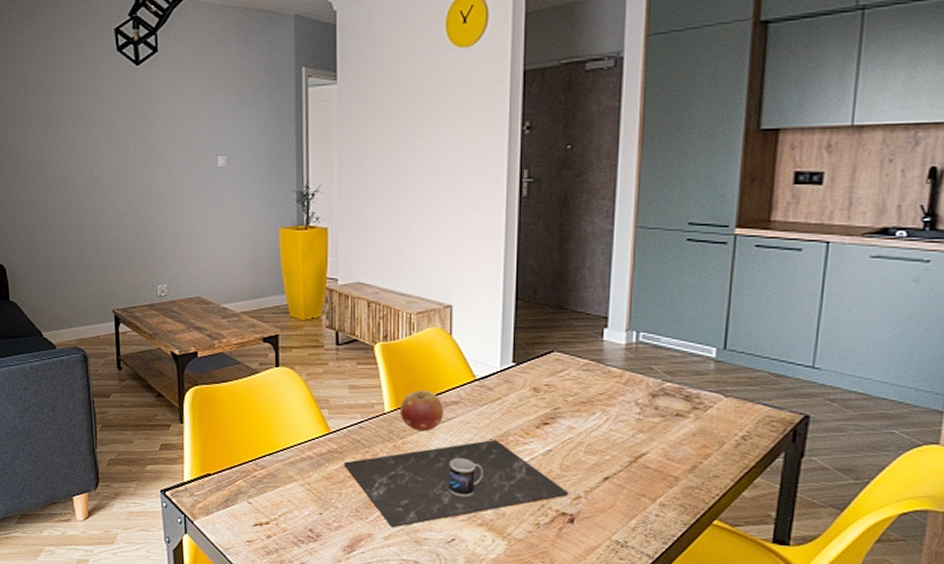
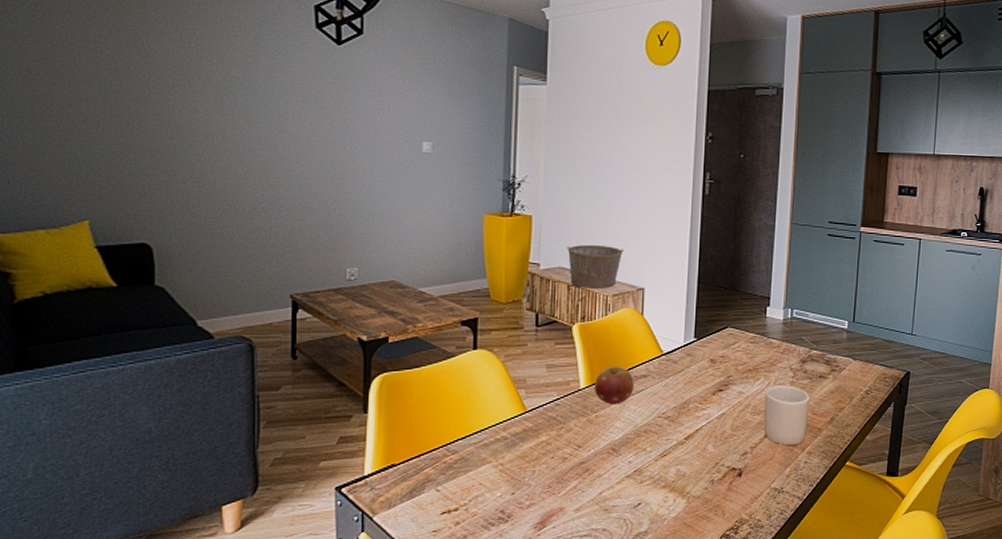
place setting: present [344,439,569,528] -> none [538,407,738,500]
basket: none [365,257,427,307] -> present [567,244,623,290]
mug: none [602,421,663,494] -> present [764,384,810,445]

